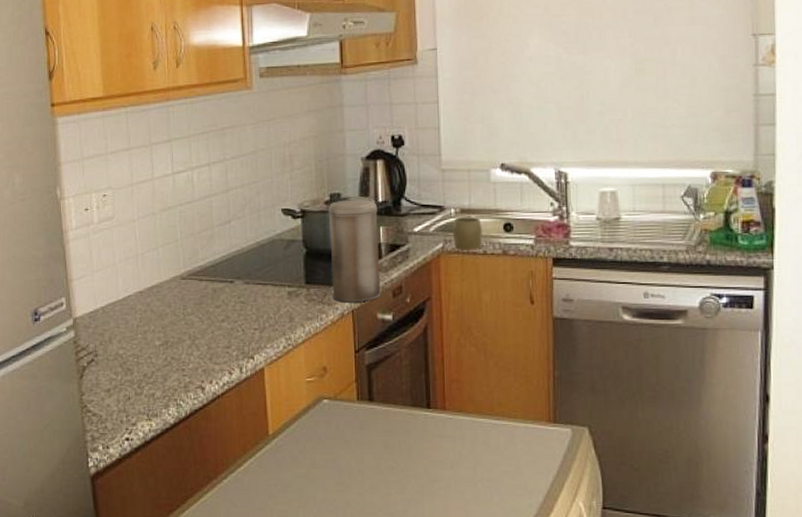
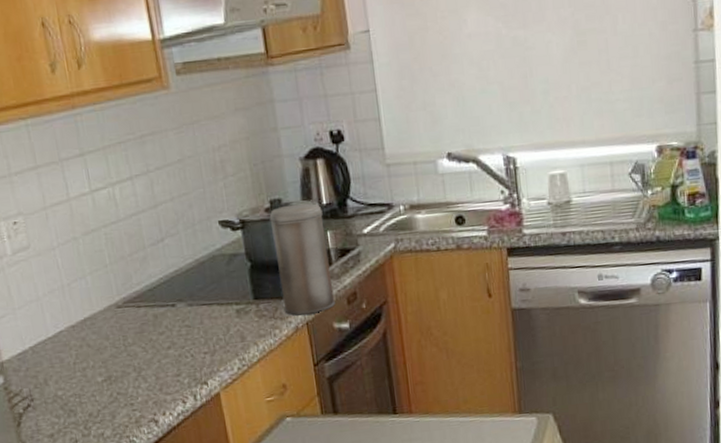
mug: present [453,217,482,251] -> none [403,212,435,249]

